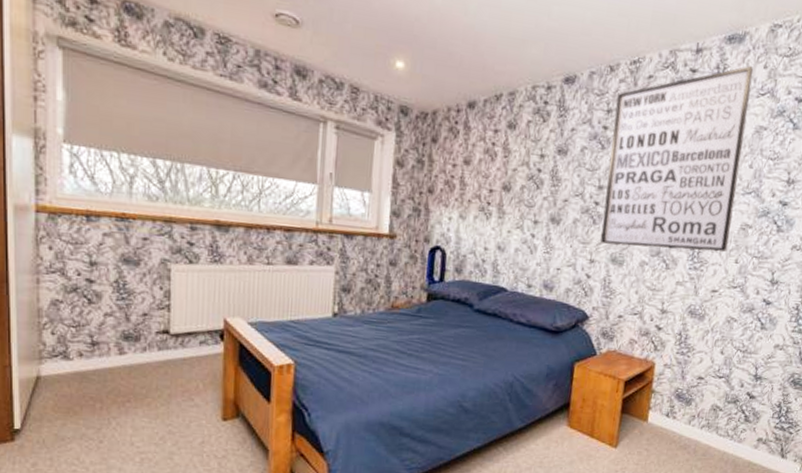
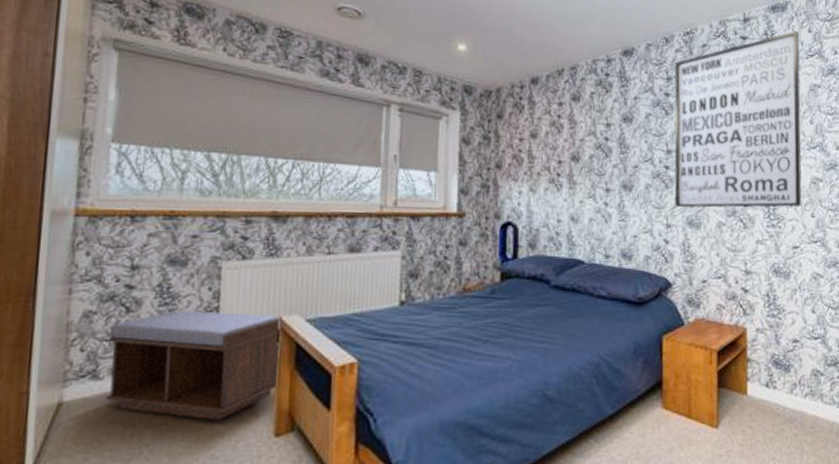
bench: none [76,305,227,403] -> present [106,310,282,421]

